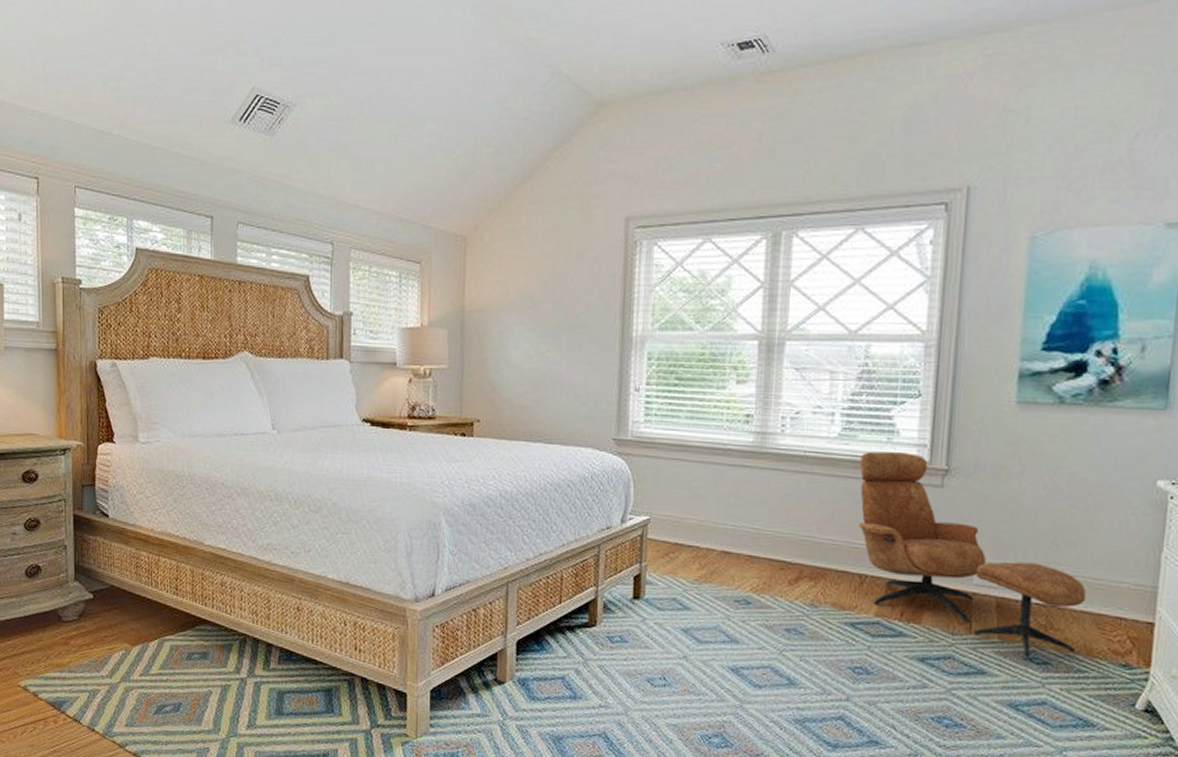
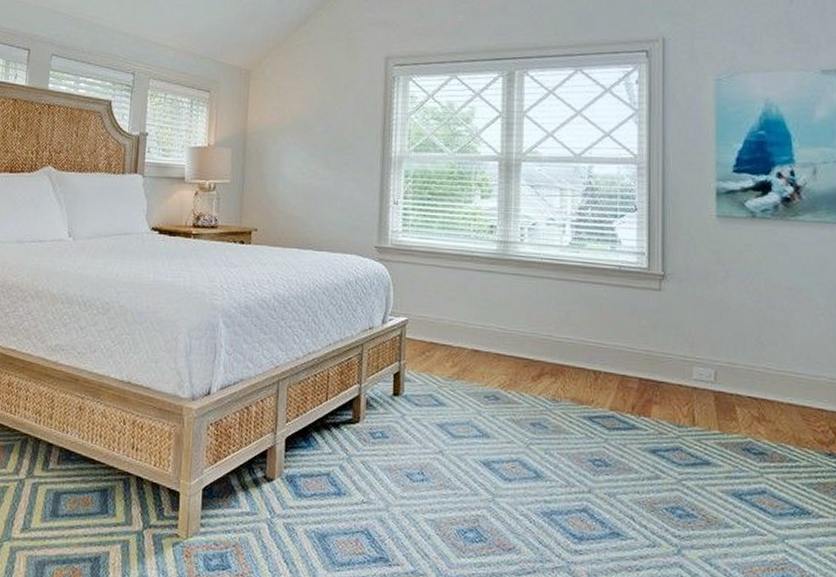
lounge chair: present [859,451,1087,658] -> none [589,258,791,448]

